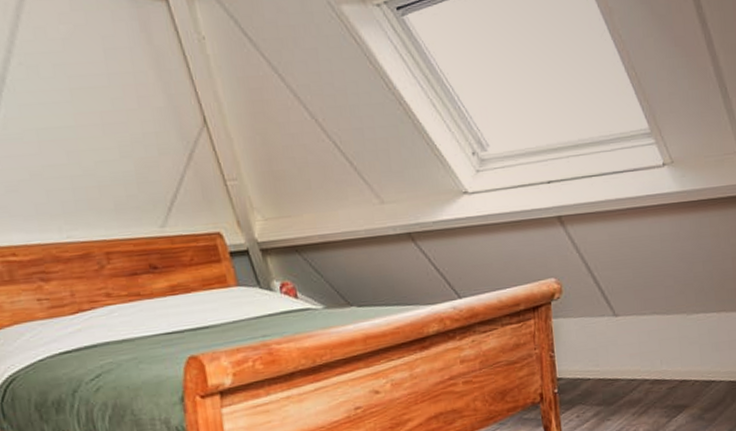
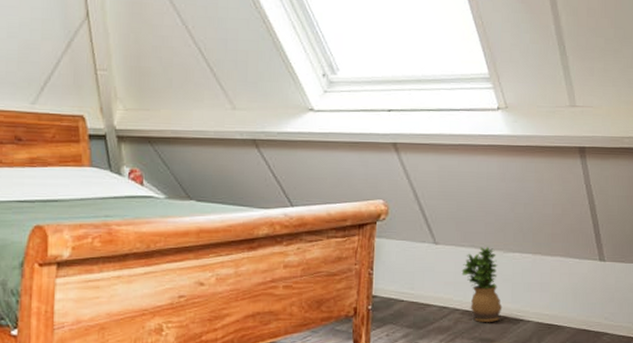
potted plant: none [646,311,692,390] -> present [461,247,503,322]

